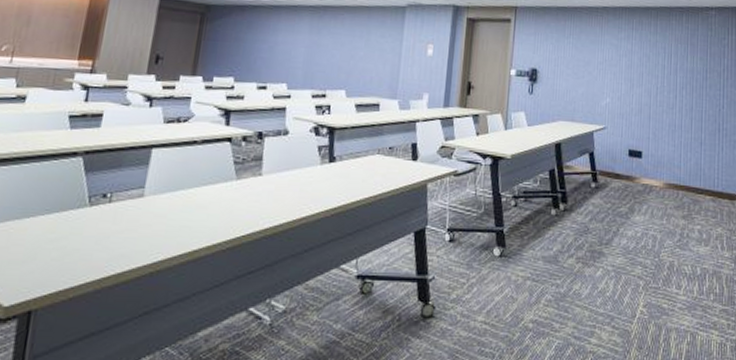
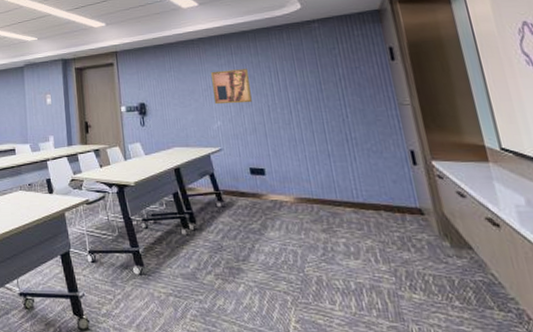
wall art: none [607,44,644,83] -> present [211,69,252,104]

